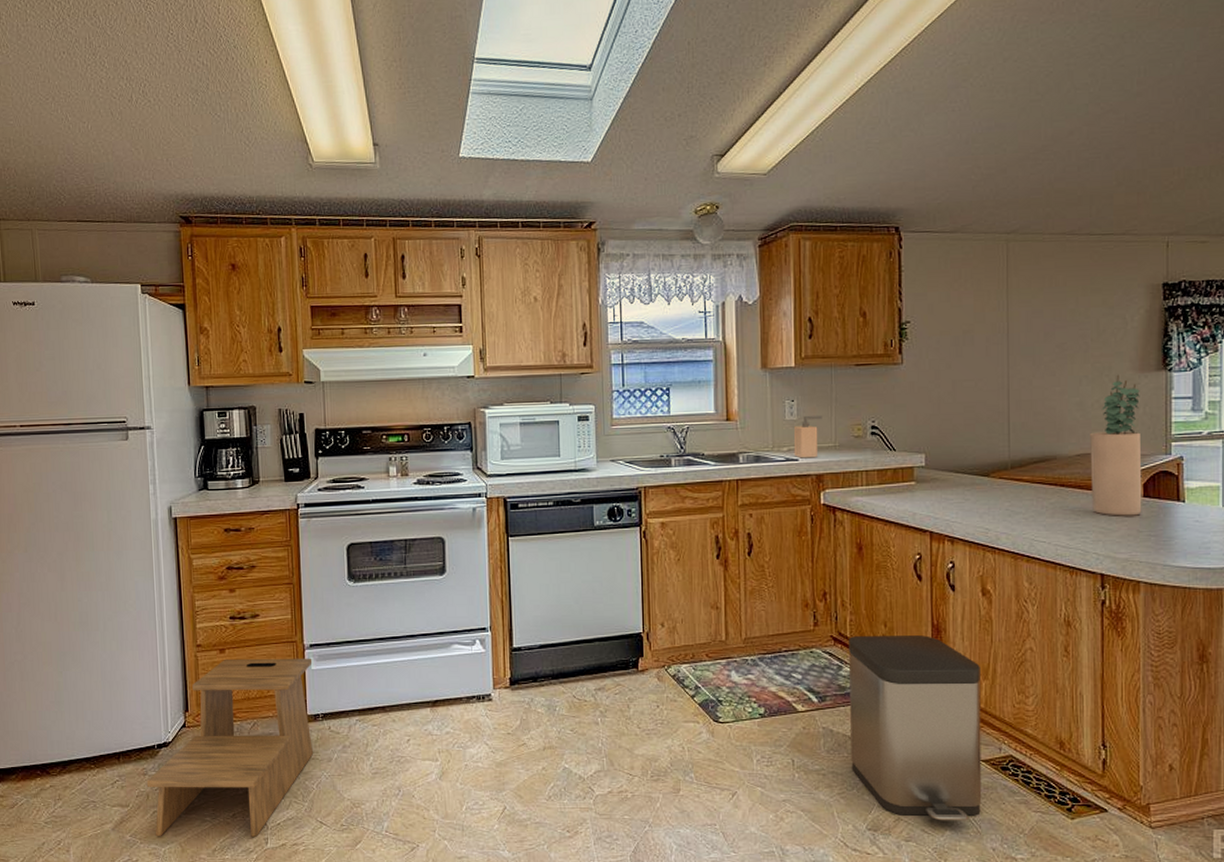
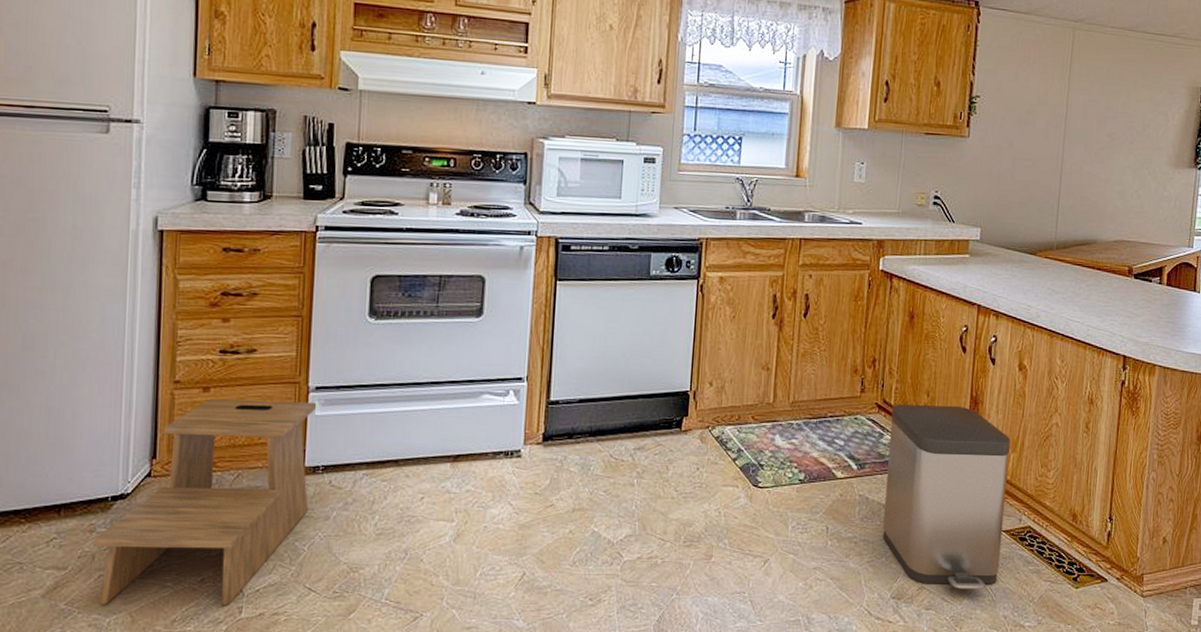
soap dispenser: present [793,416,822,458] -> none [858,180,889,223]
vase: present [1090,374,1142,516] -> none [1122,168,1173,303]

